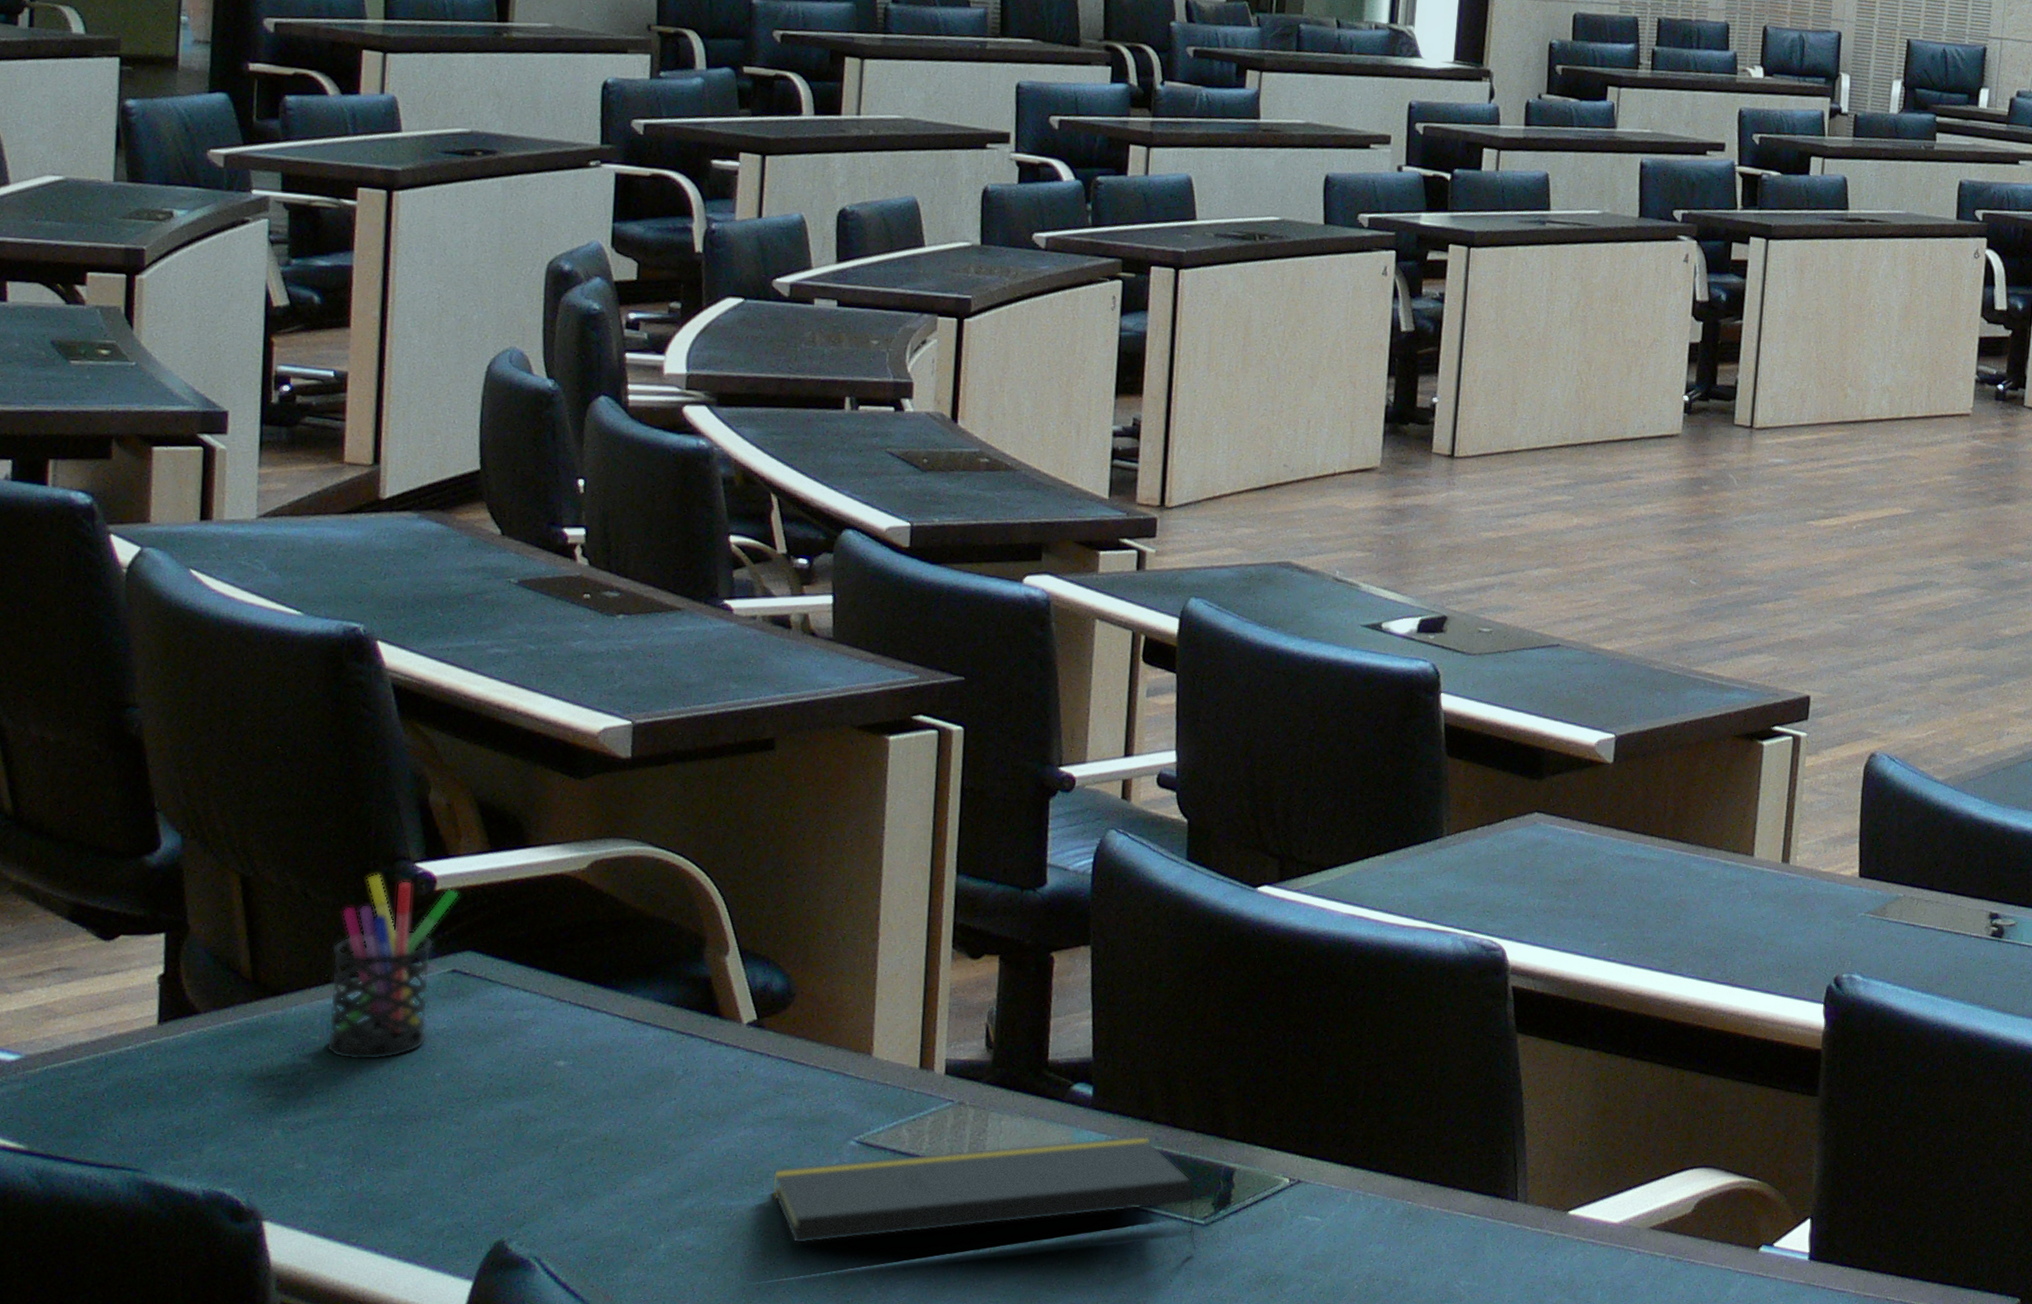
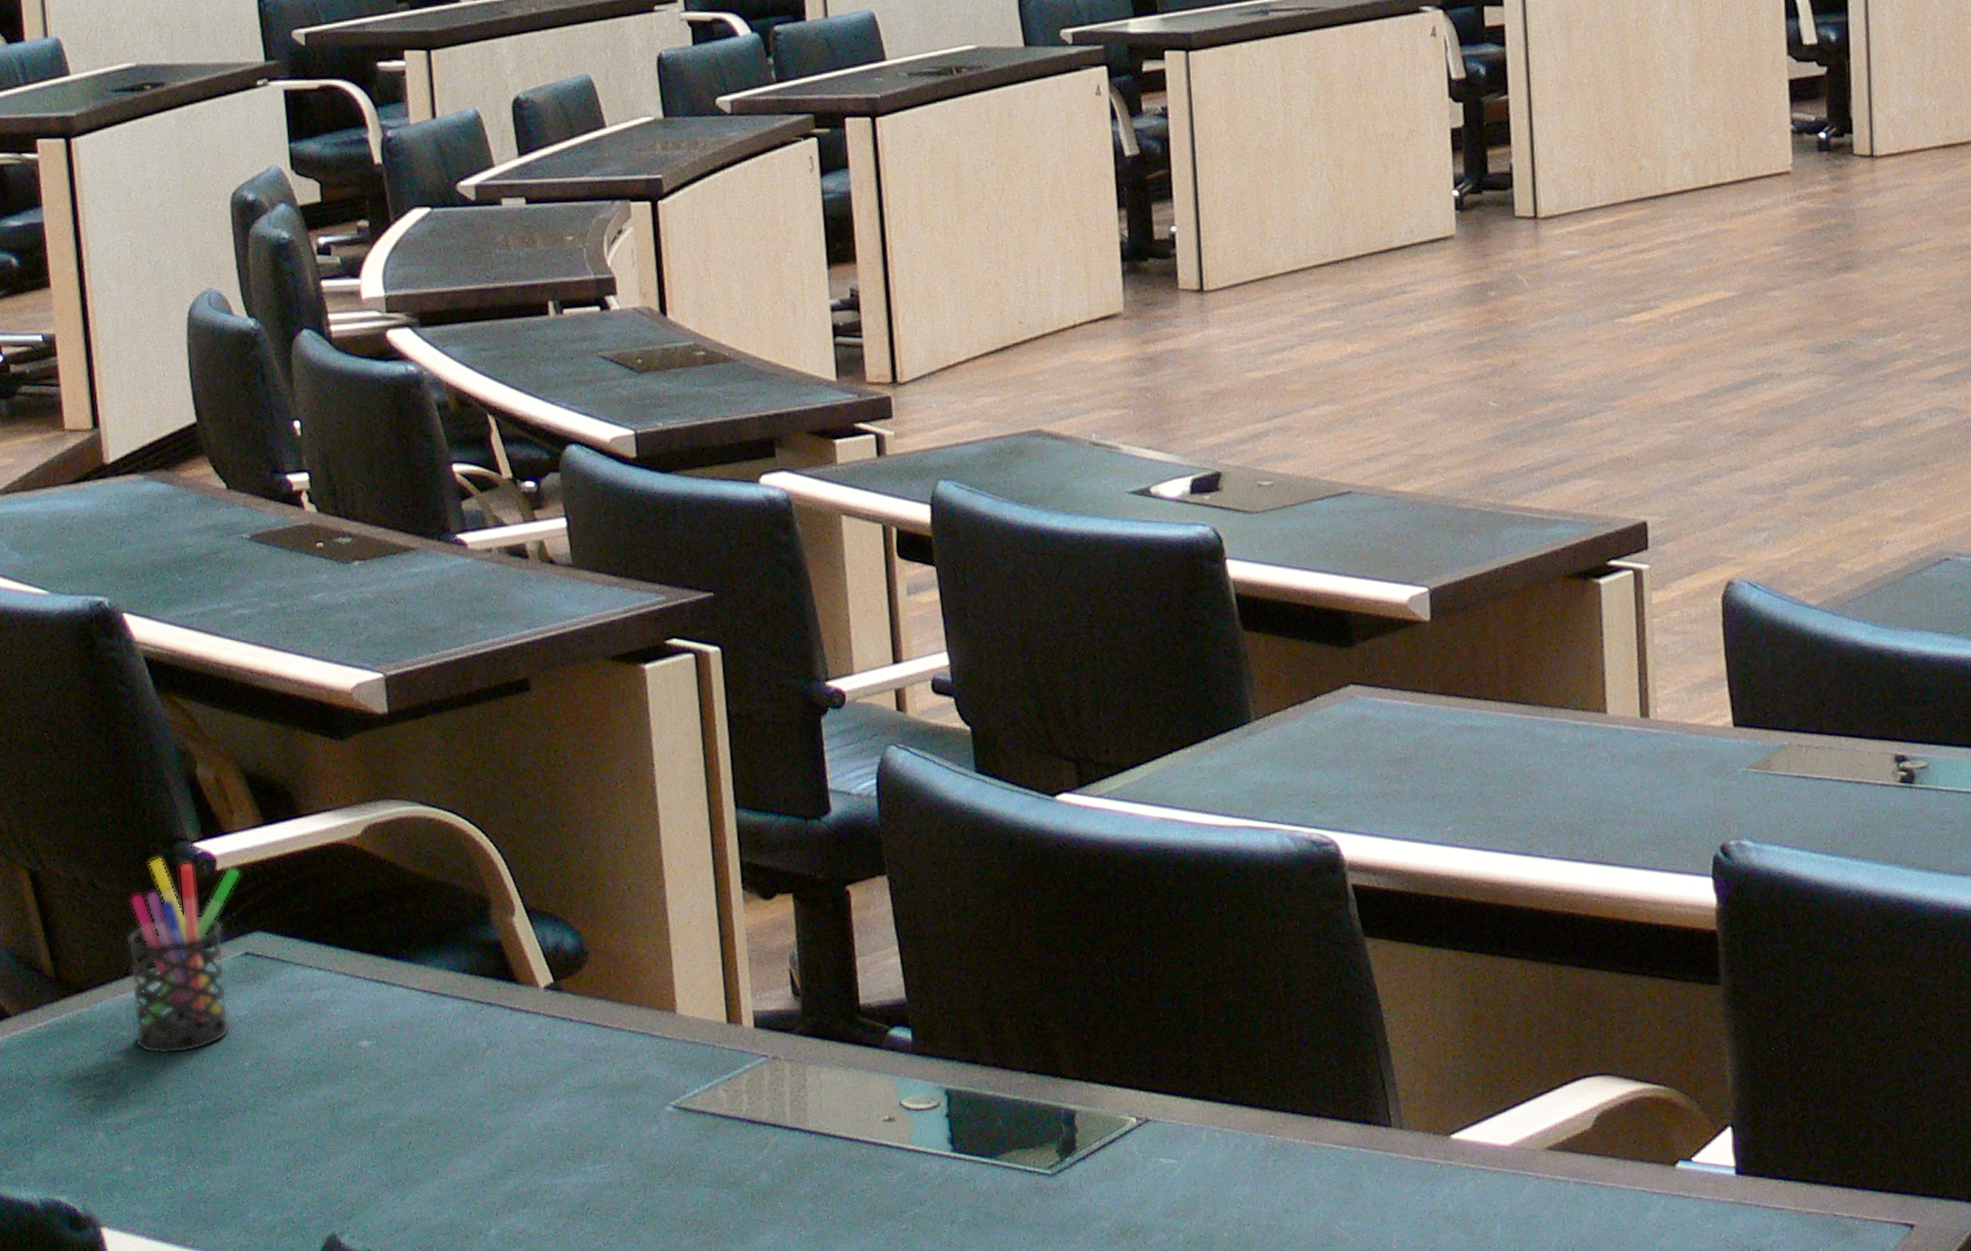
notepad: present [772,1135,1196,1249] -> none [593,1080,1046,1221]

